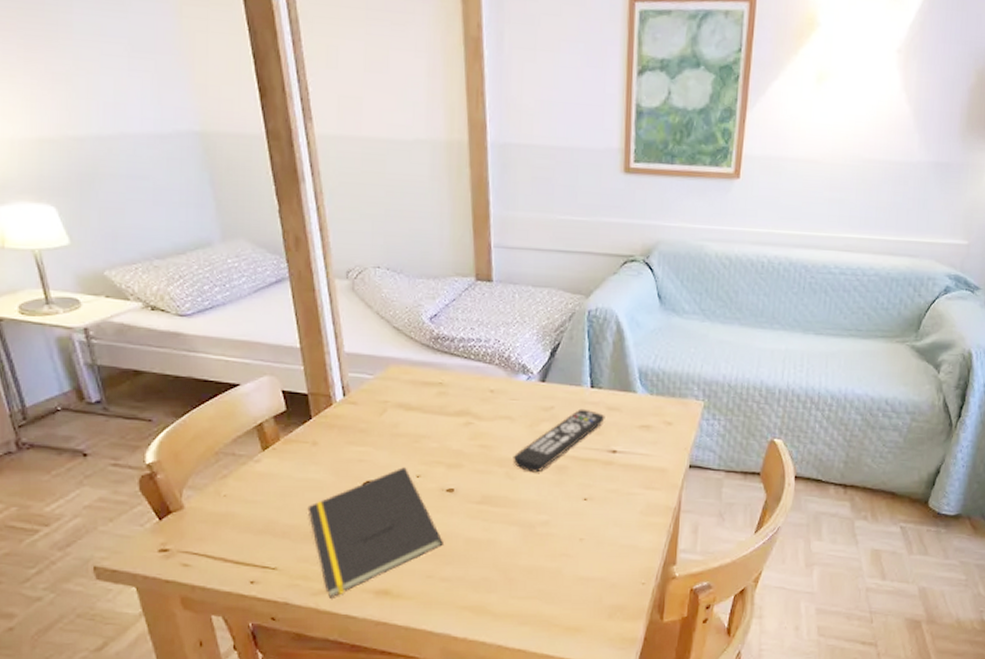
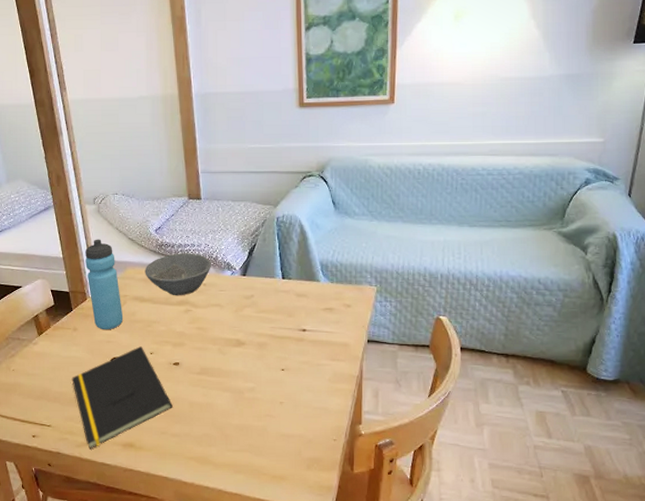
water bottle: none [332,325,382,446] -> present [85,239,124,330]
bowl: none [413,349,502,405] -> present [145,253,211,296]
remote control: present [513,408,605,473] -> none [223,296,295,349]

